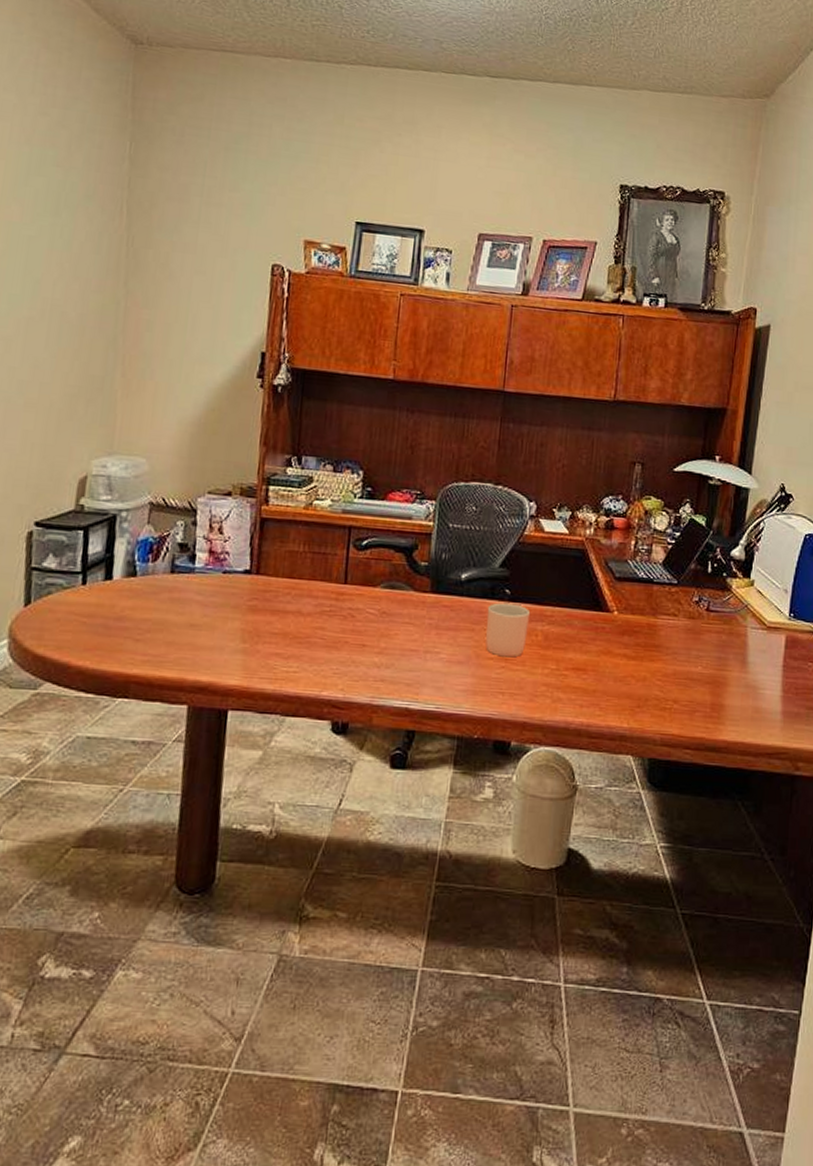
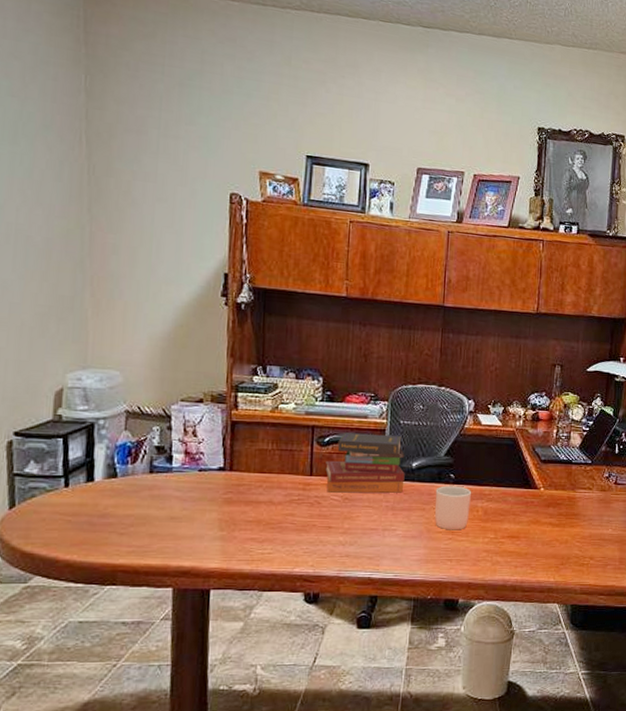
books: none [362,535,453,609] -> present [325,432,405,493]

